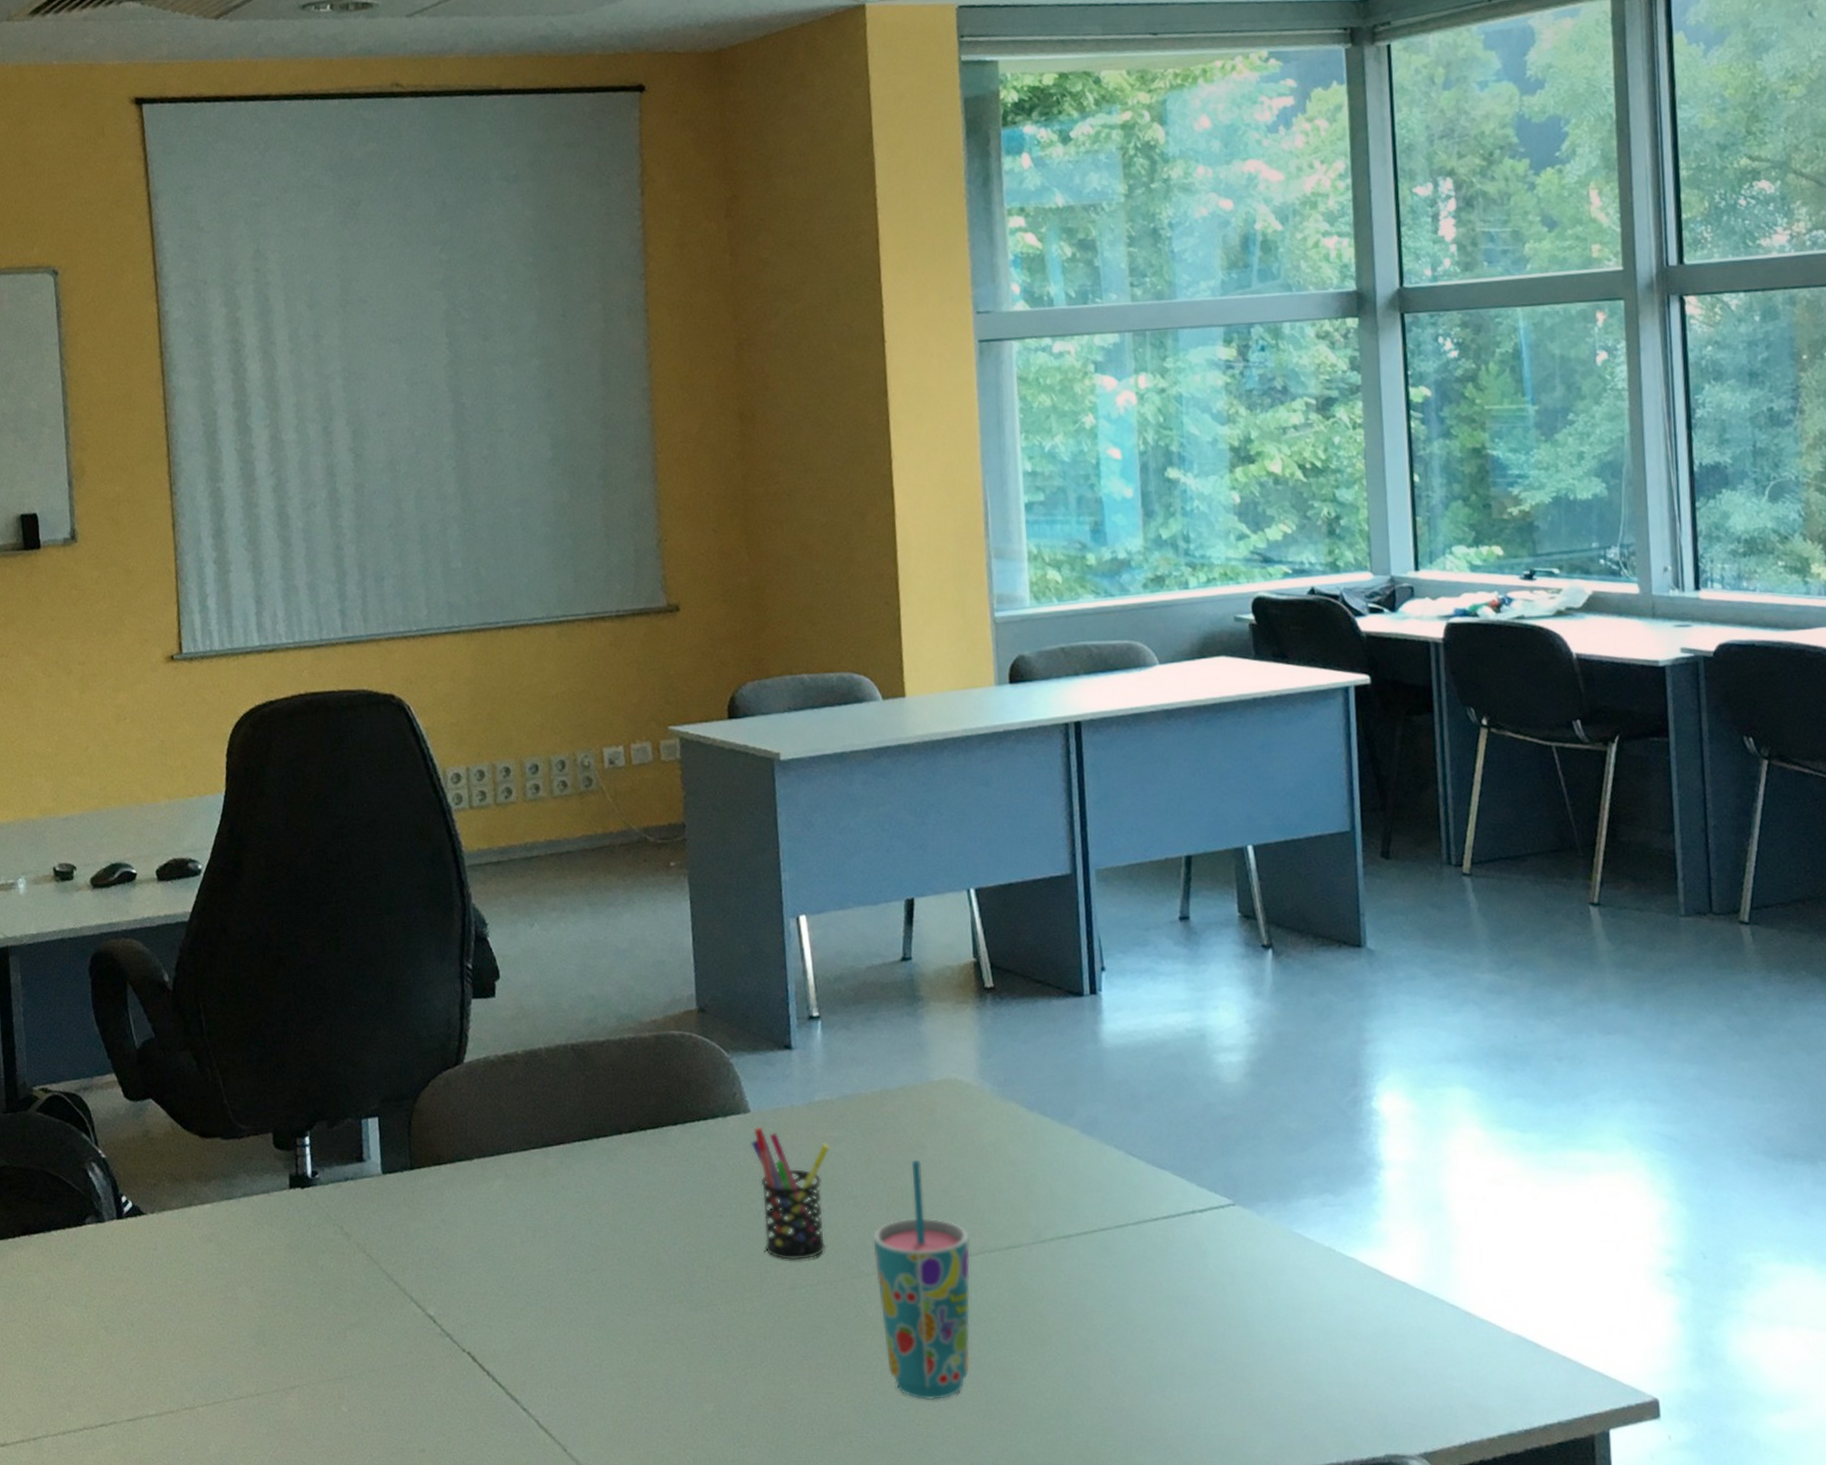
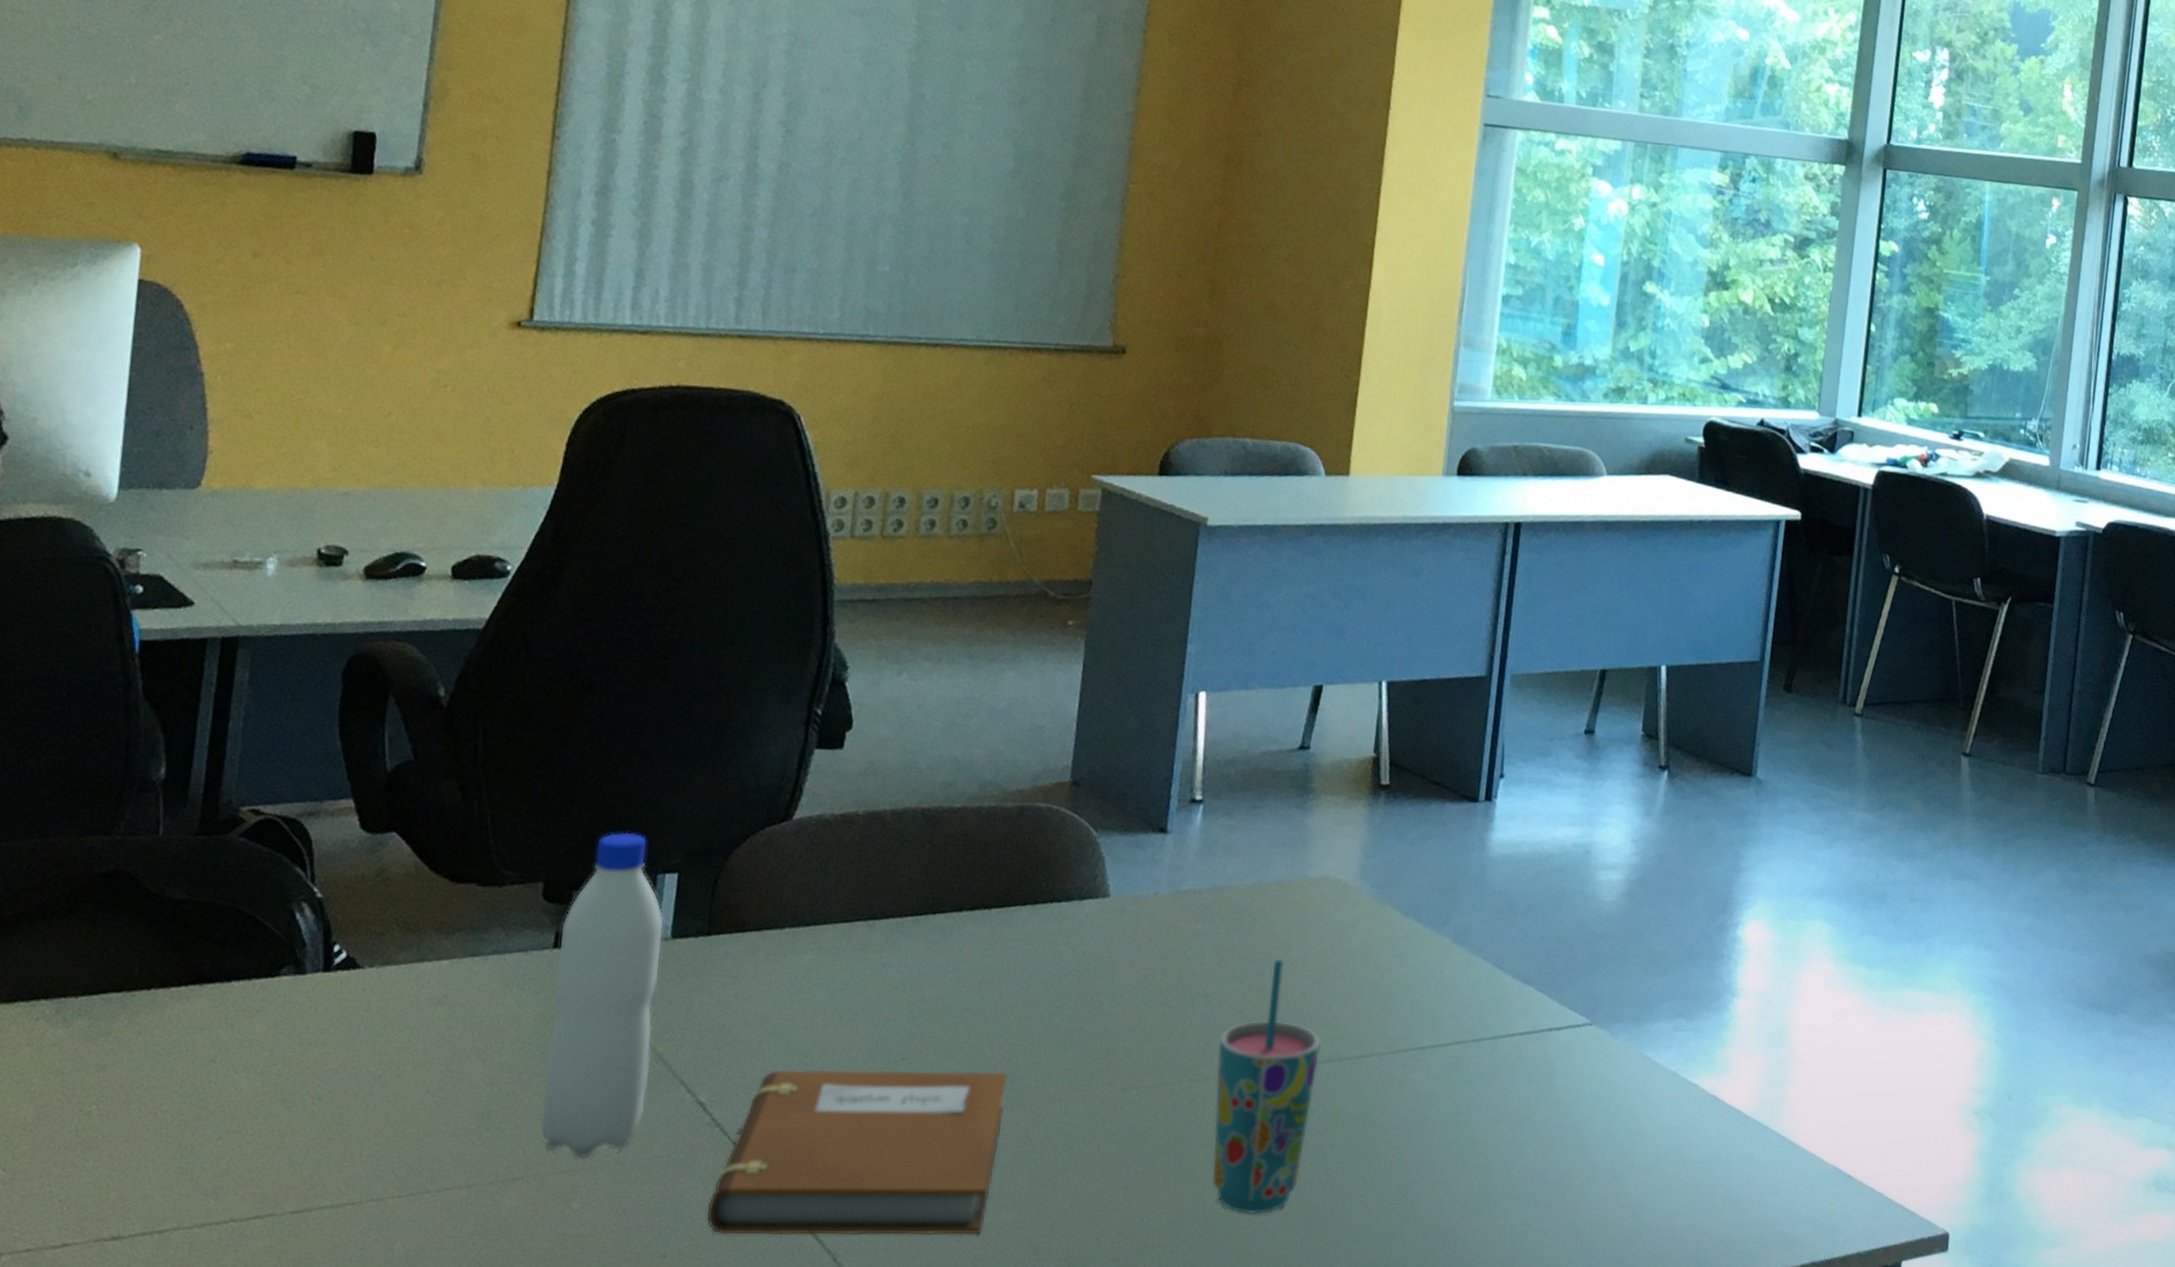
water bottle: none [293,1085,386,1367] -> present [541,832,664,1158]
notebook: none [451,1277,690,1430] -> present [707,1069,1007,1235]
pen holder: present [751,1126,830,1260] -> none [1101,913,1190,1059]

